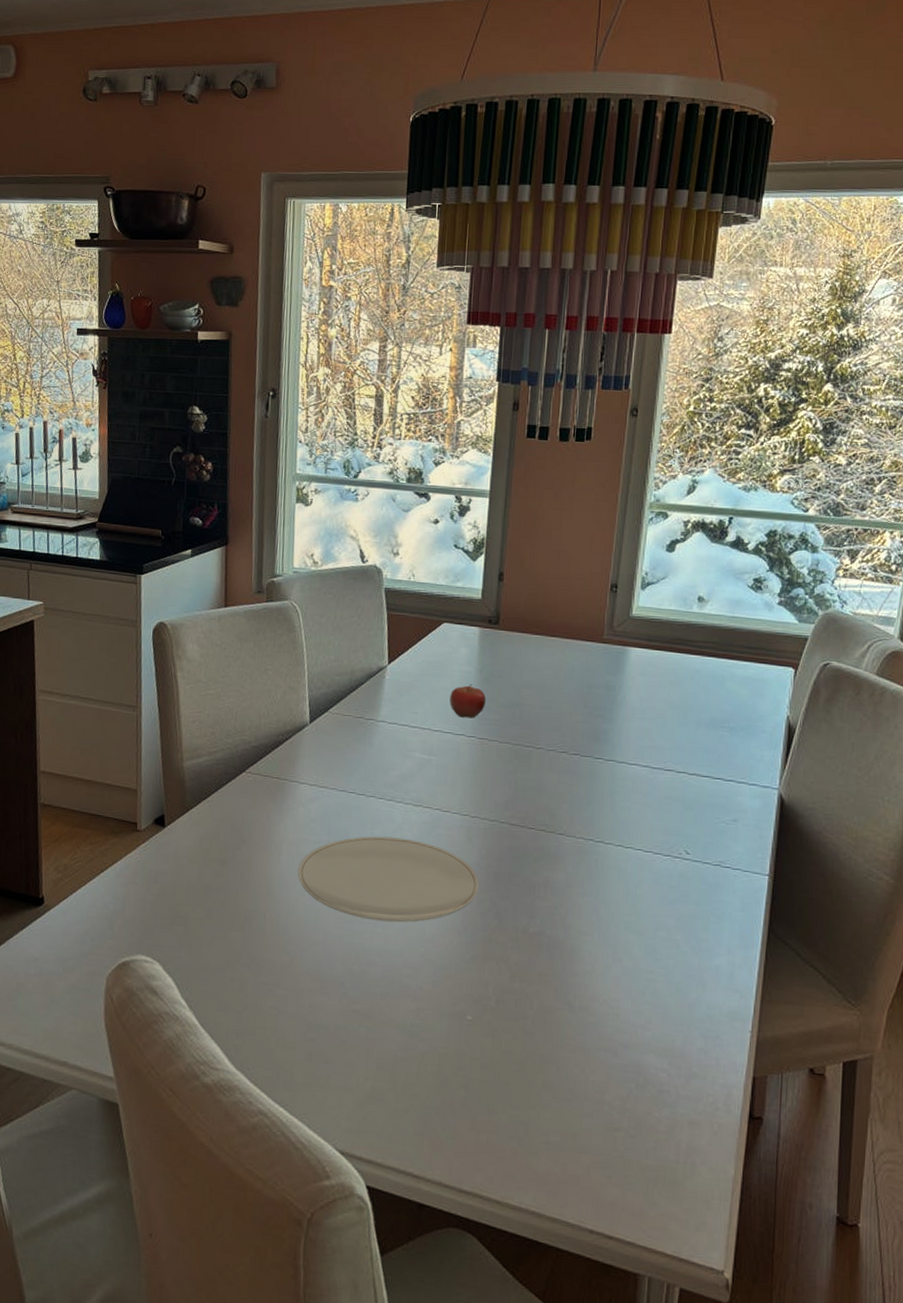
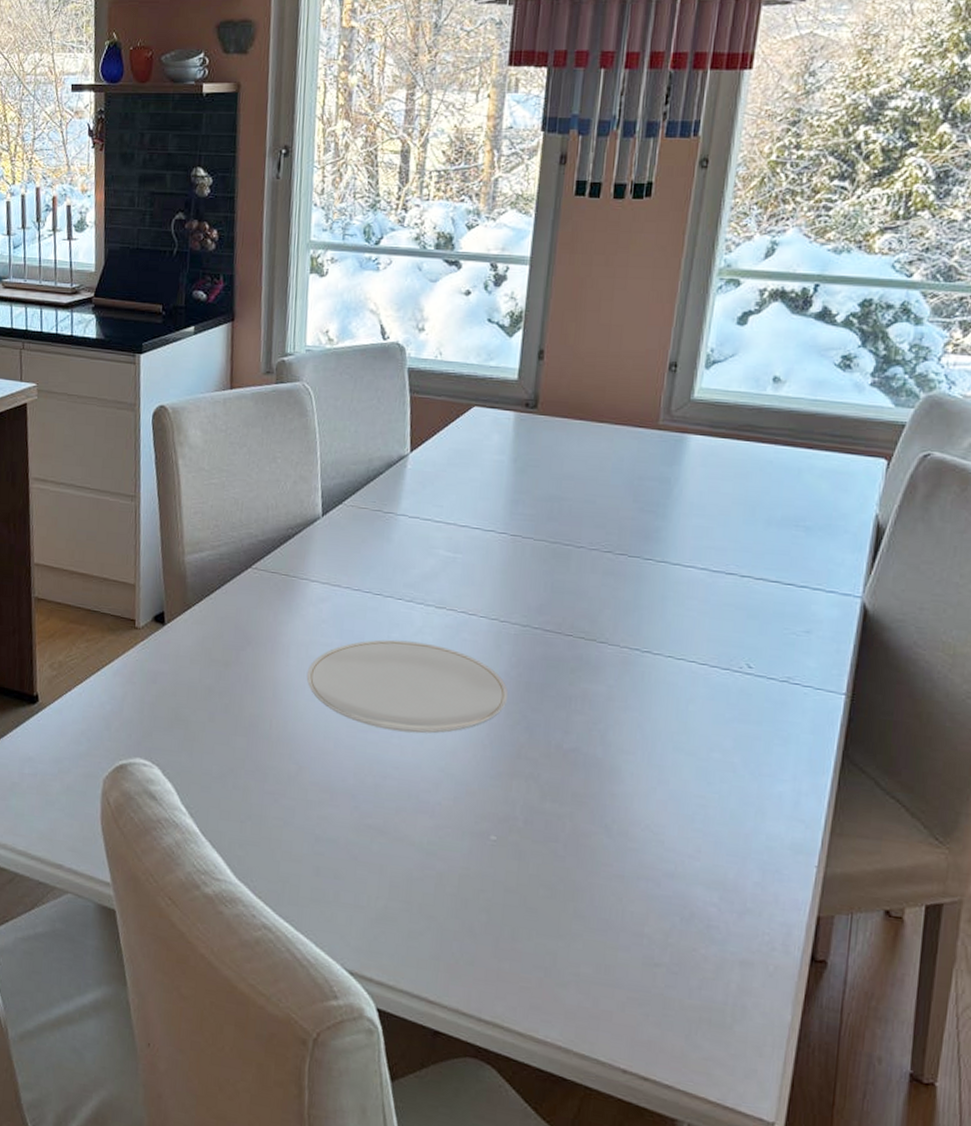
fruit: present [449,684,486,719] -> none [479,475,520,513]

